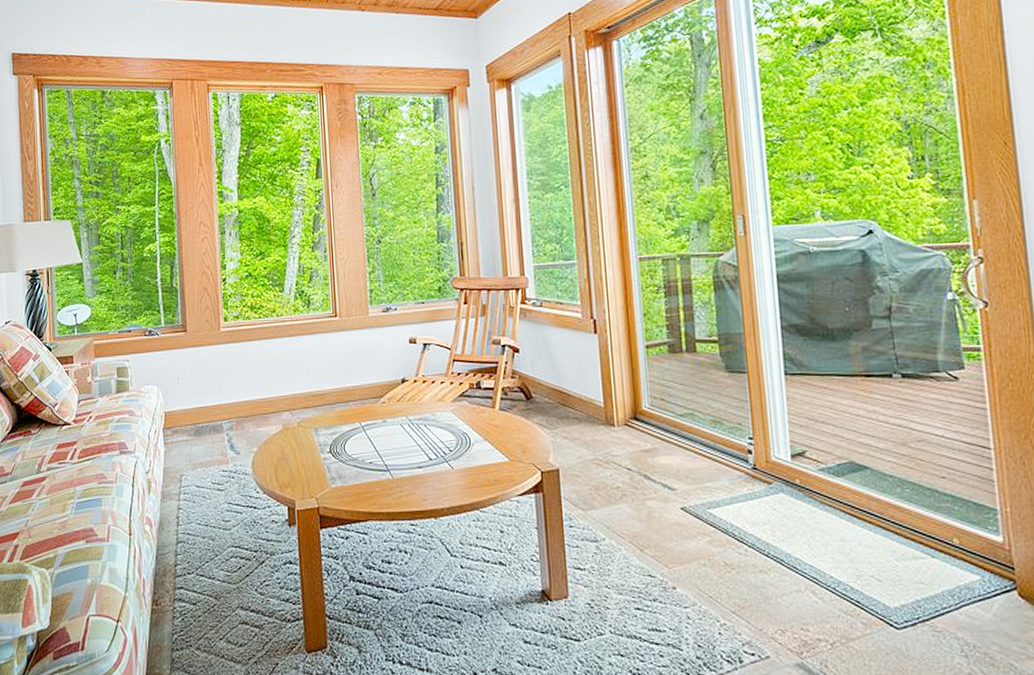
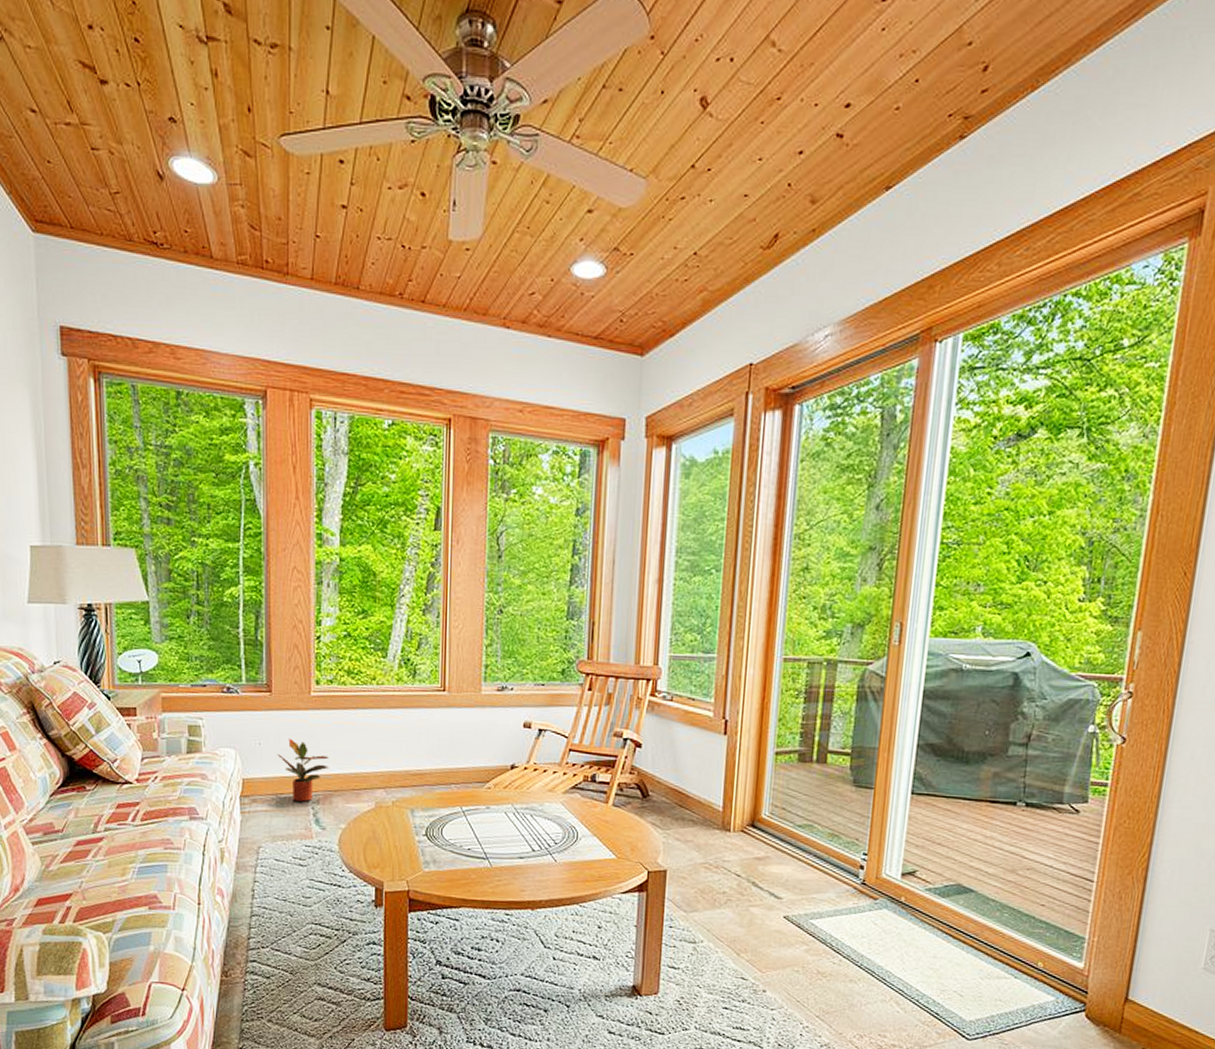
potted plant: none [193,371,239,429] -> present [277,738,329,802]

